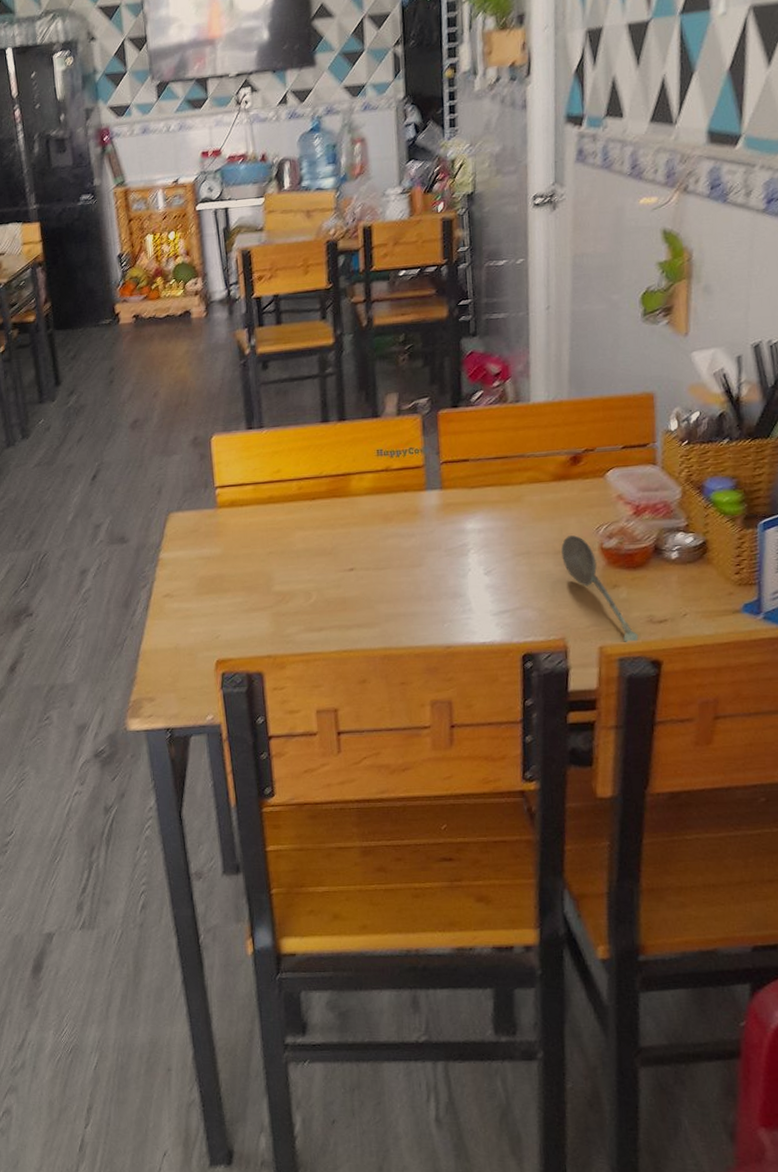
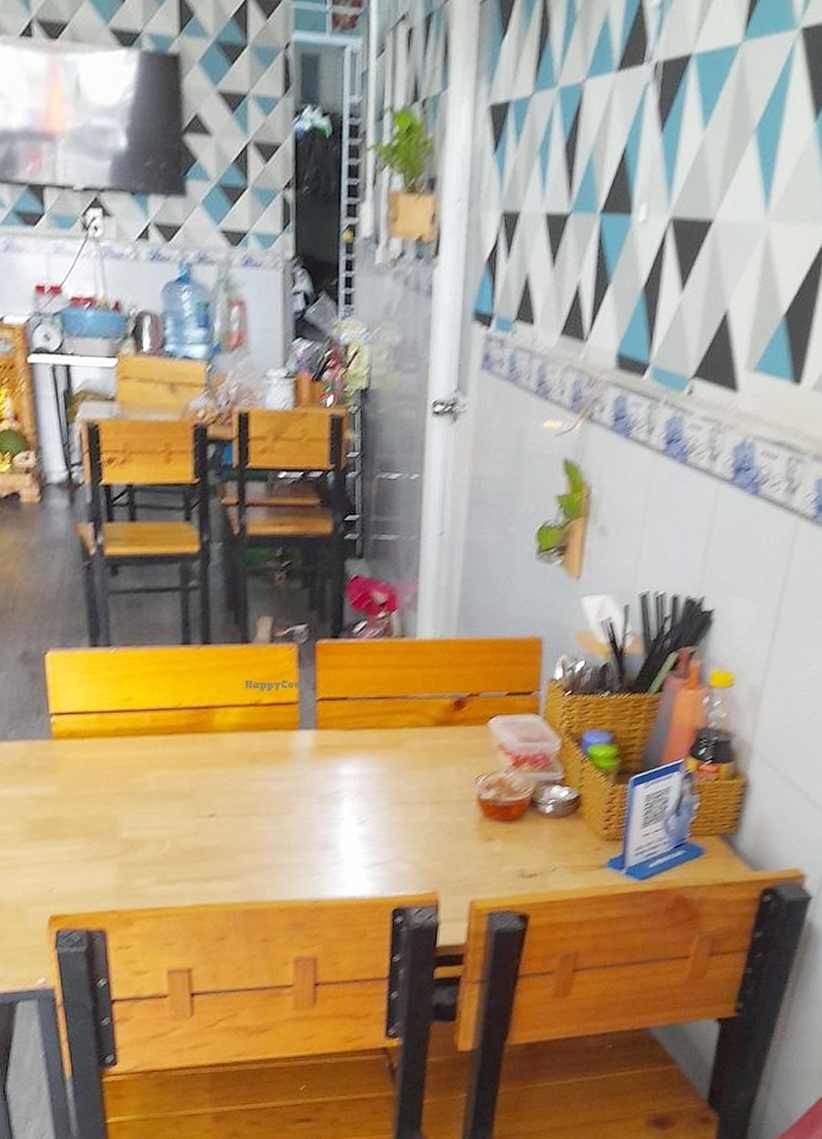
soupspoon: present [561,535,639,644] -> none [439,785,509,899]

